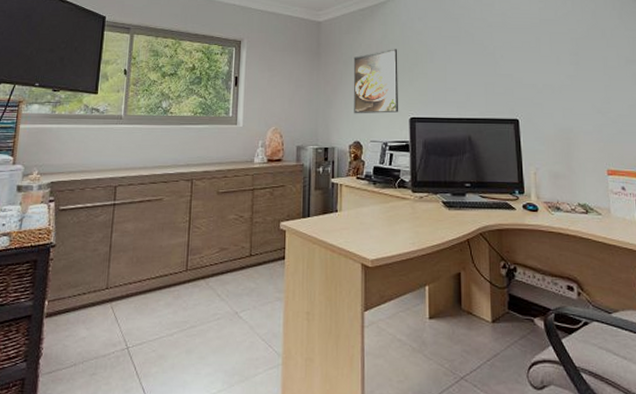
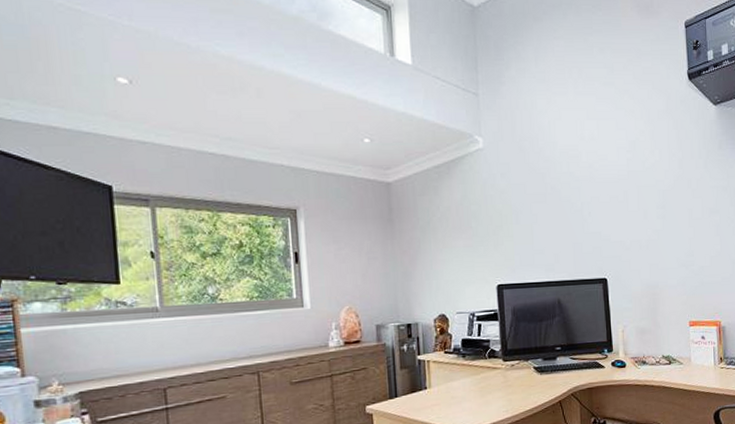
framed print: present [353,49,399,114] -> none [431,210,485,285]

